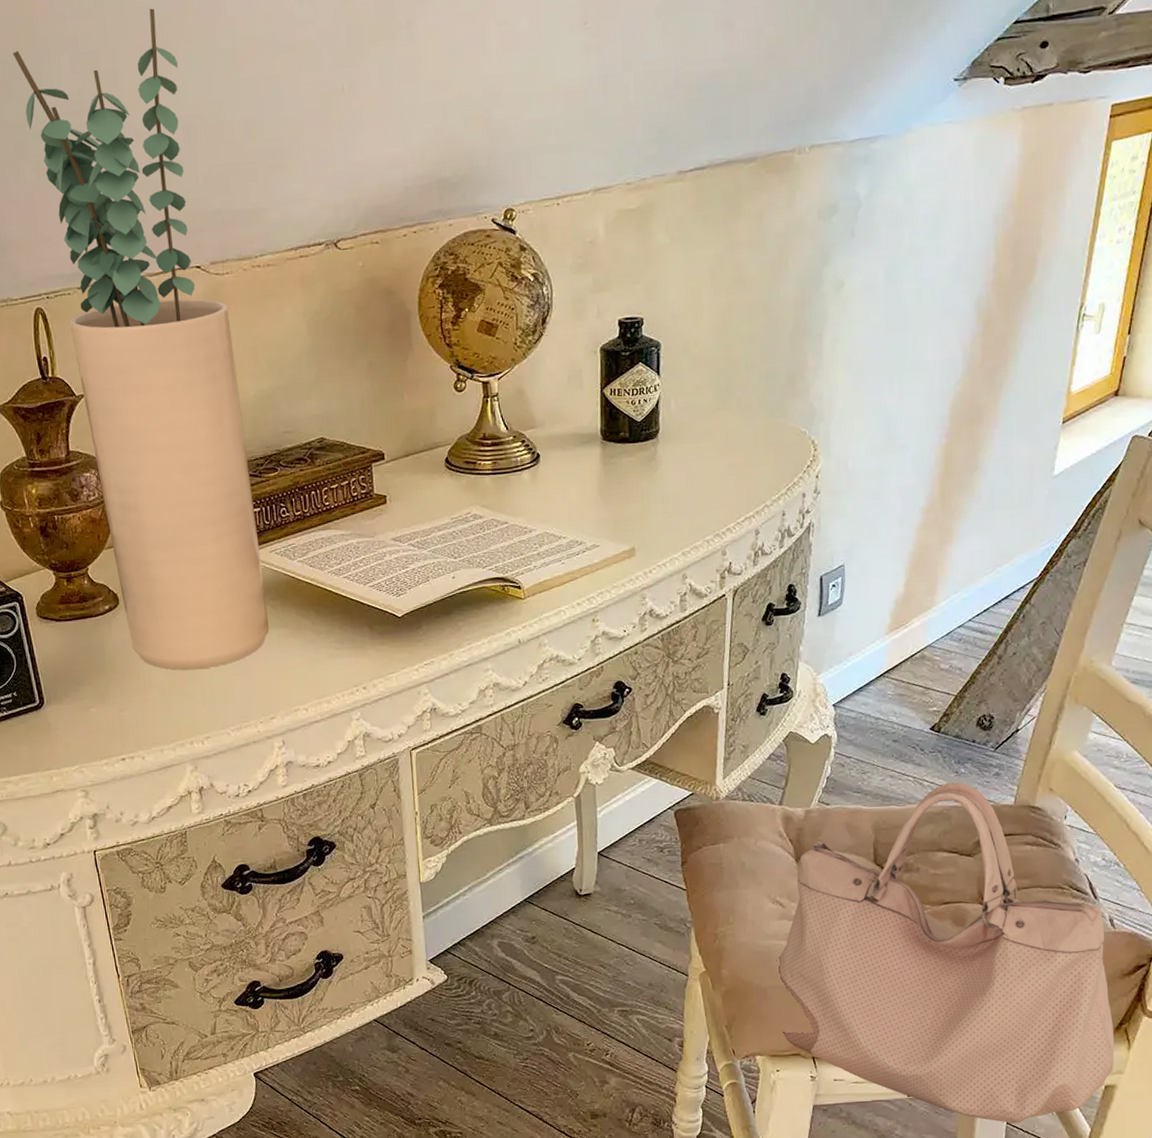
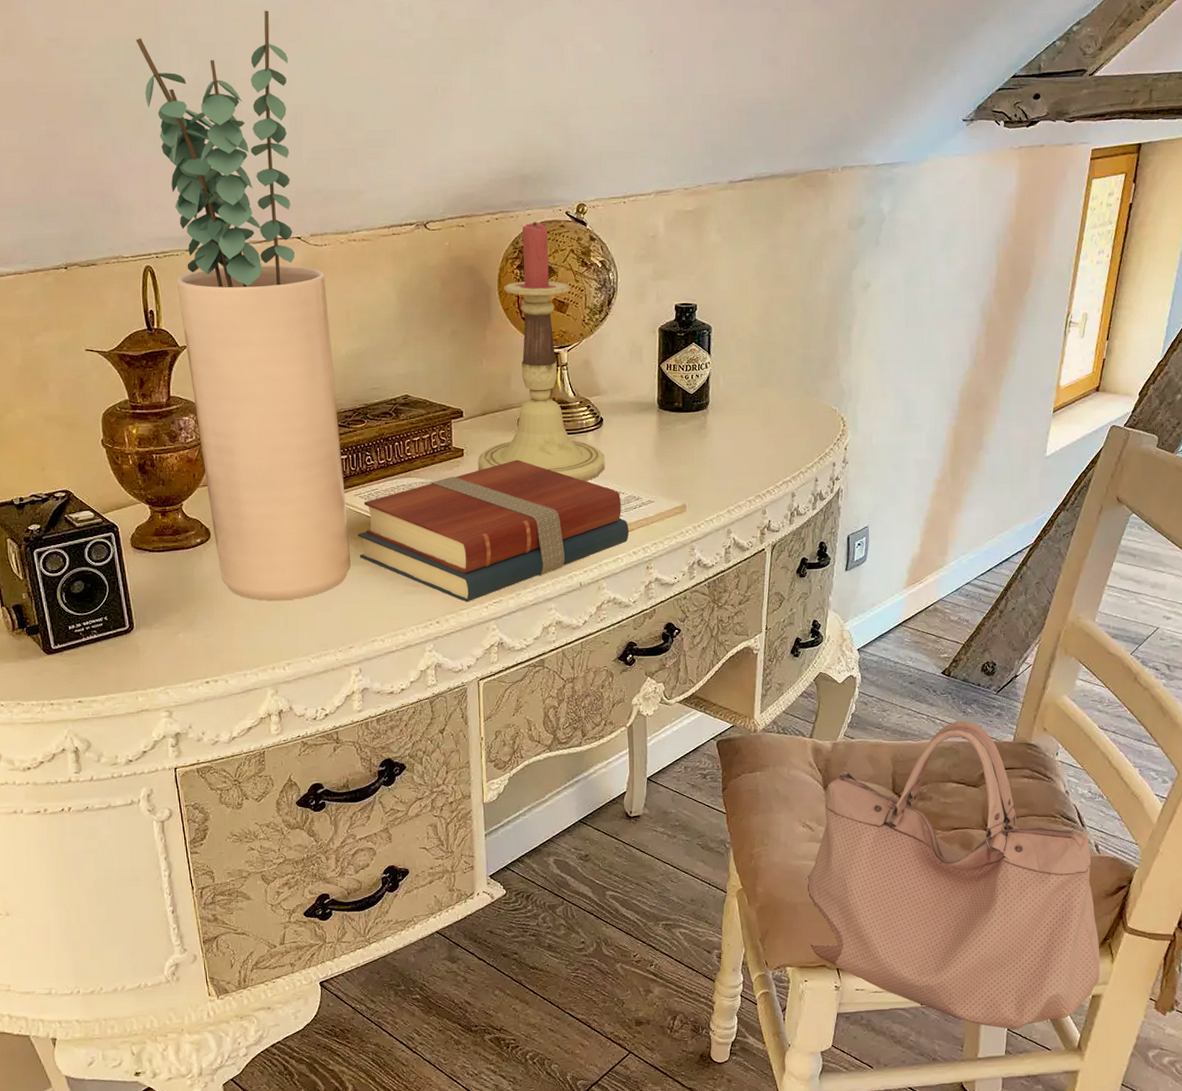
books: none [274,505,572,665] -> present [357,459,629,603]
candlestick: none [402,233,544,526] -> present [478,222,605,481]

